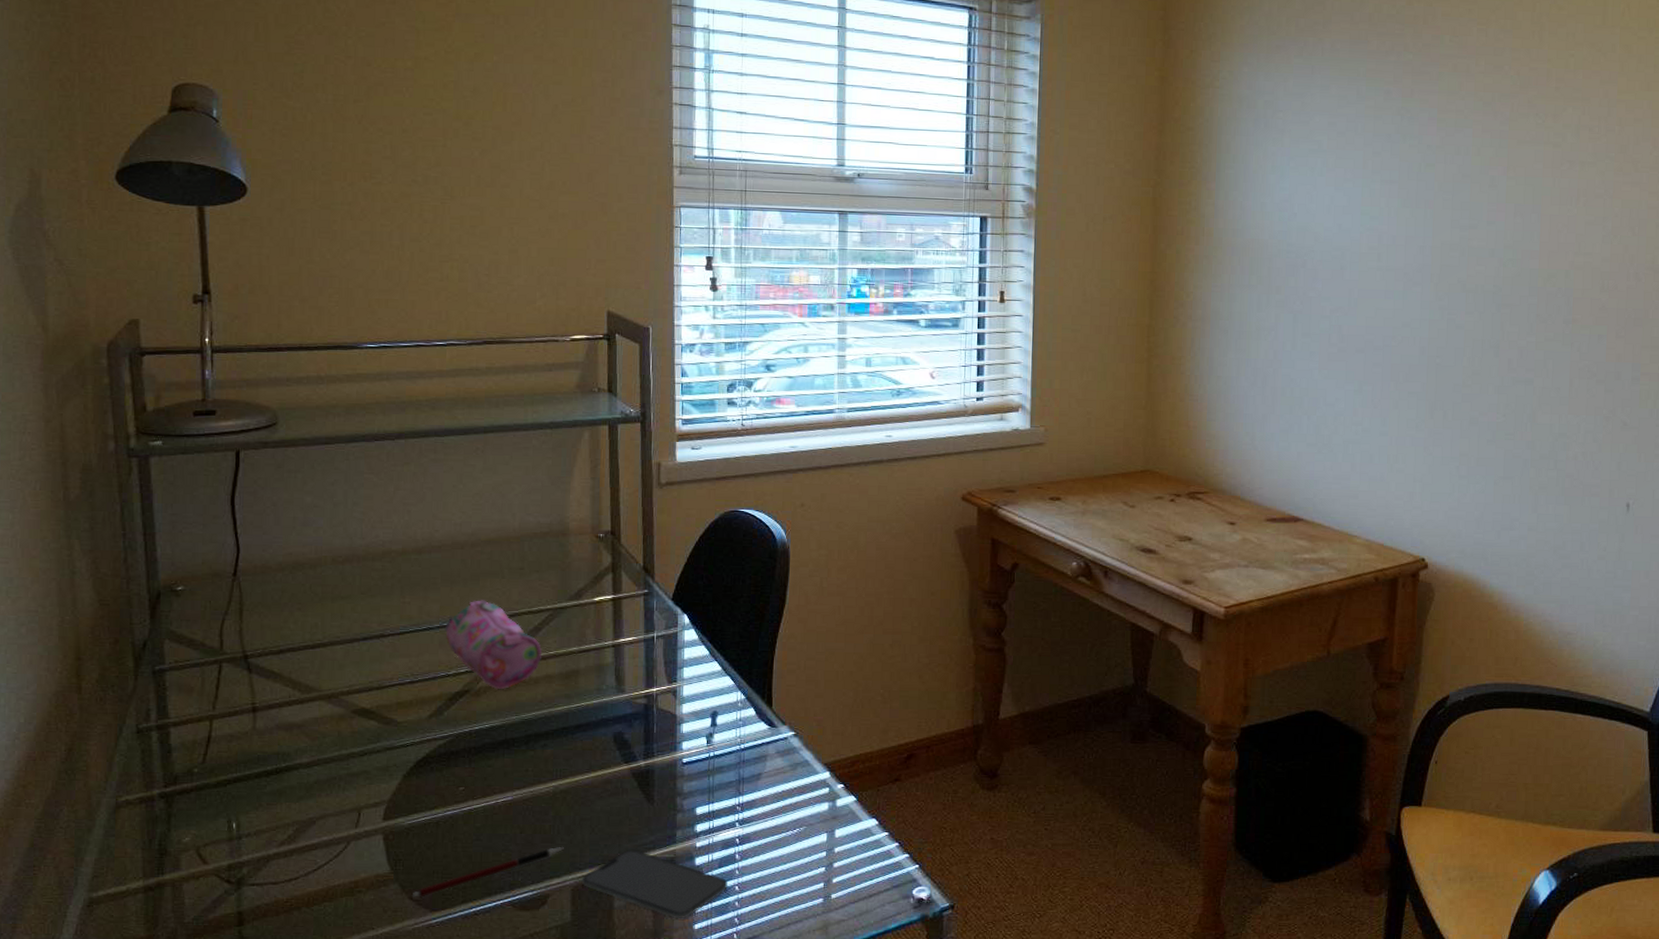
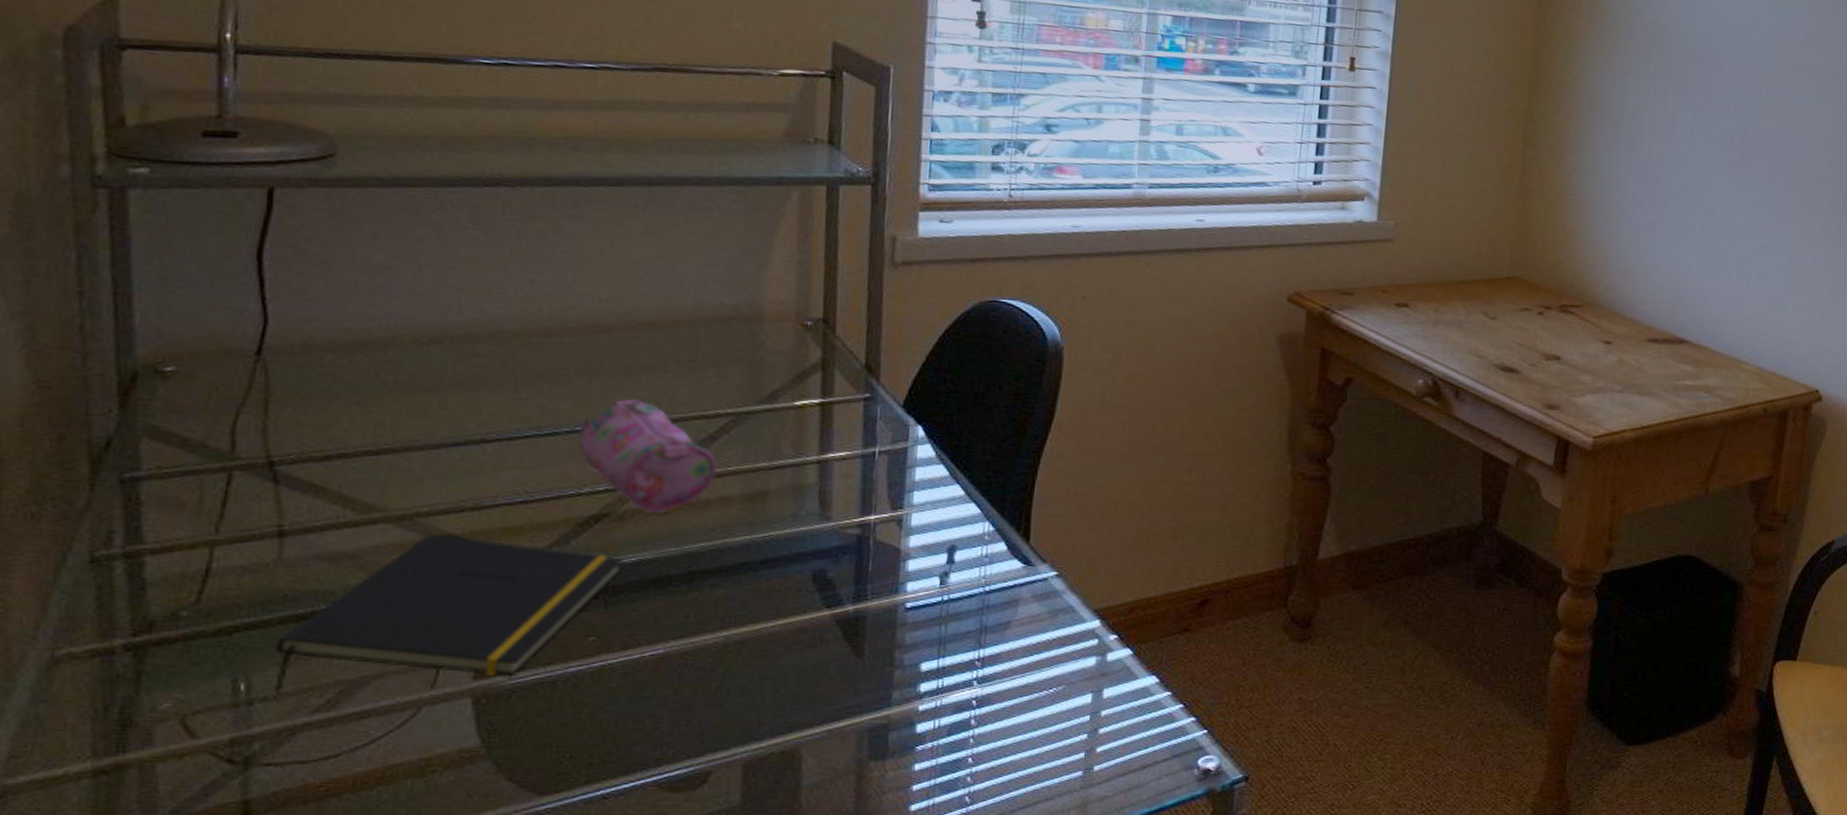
notepad: none [254,709,481,830] -> present [274,534,624,692]
pen: present [411,846,564,897] -> none [511,711,735,778]
smartphone: present [581,849,728,918] -> none [757,714,958,798]

